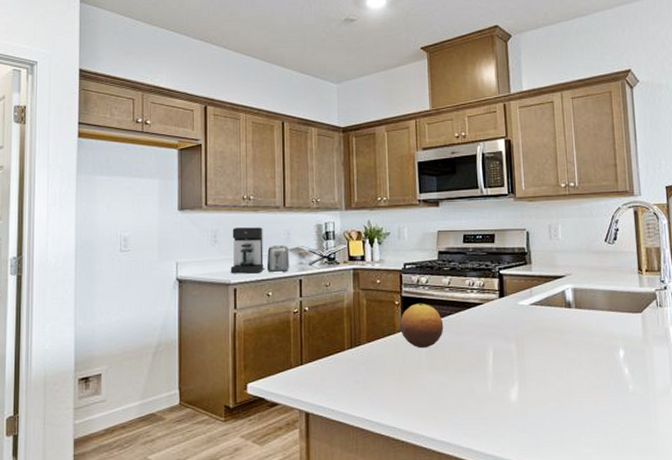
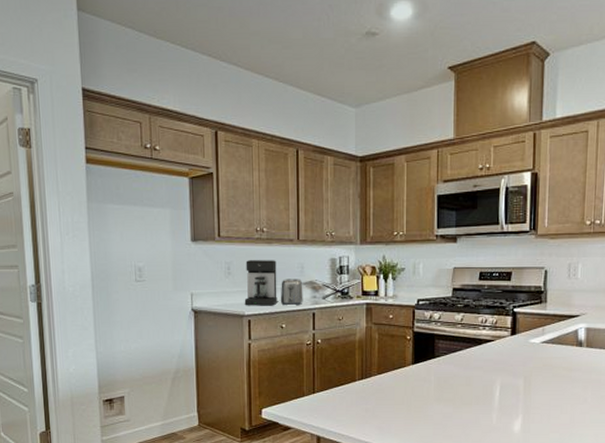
fruit: present [400,303,444,349] -> none [411,338,454,381]

